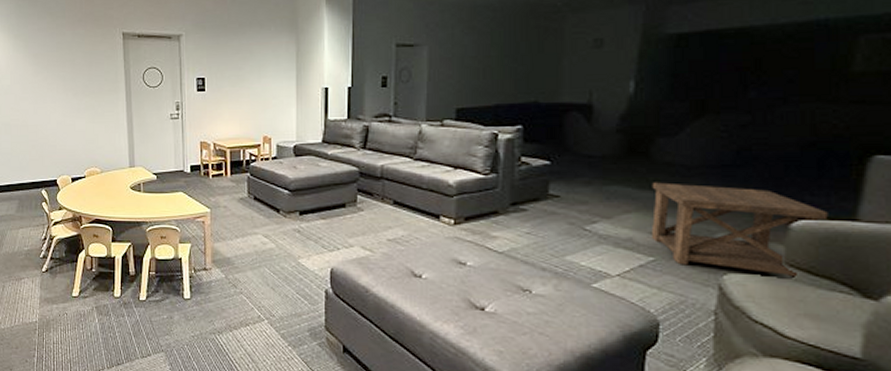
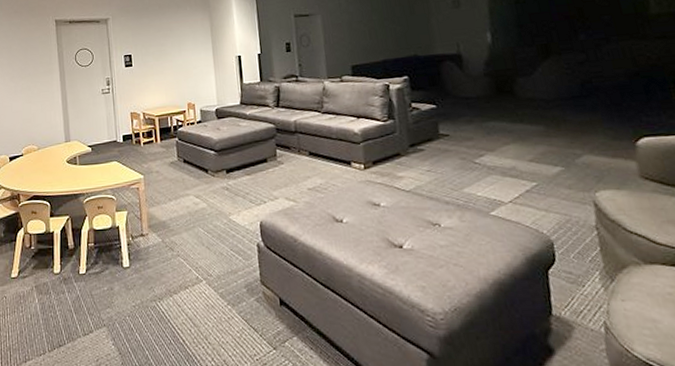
side table: present [651,182,828,281] -> none [521,114,664,192]

